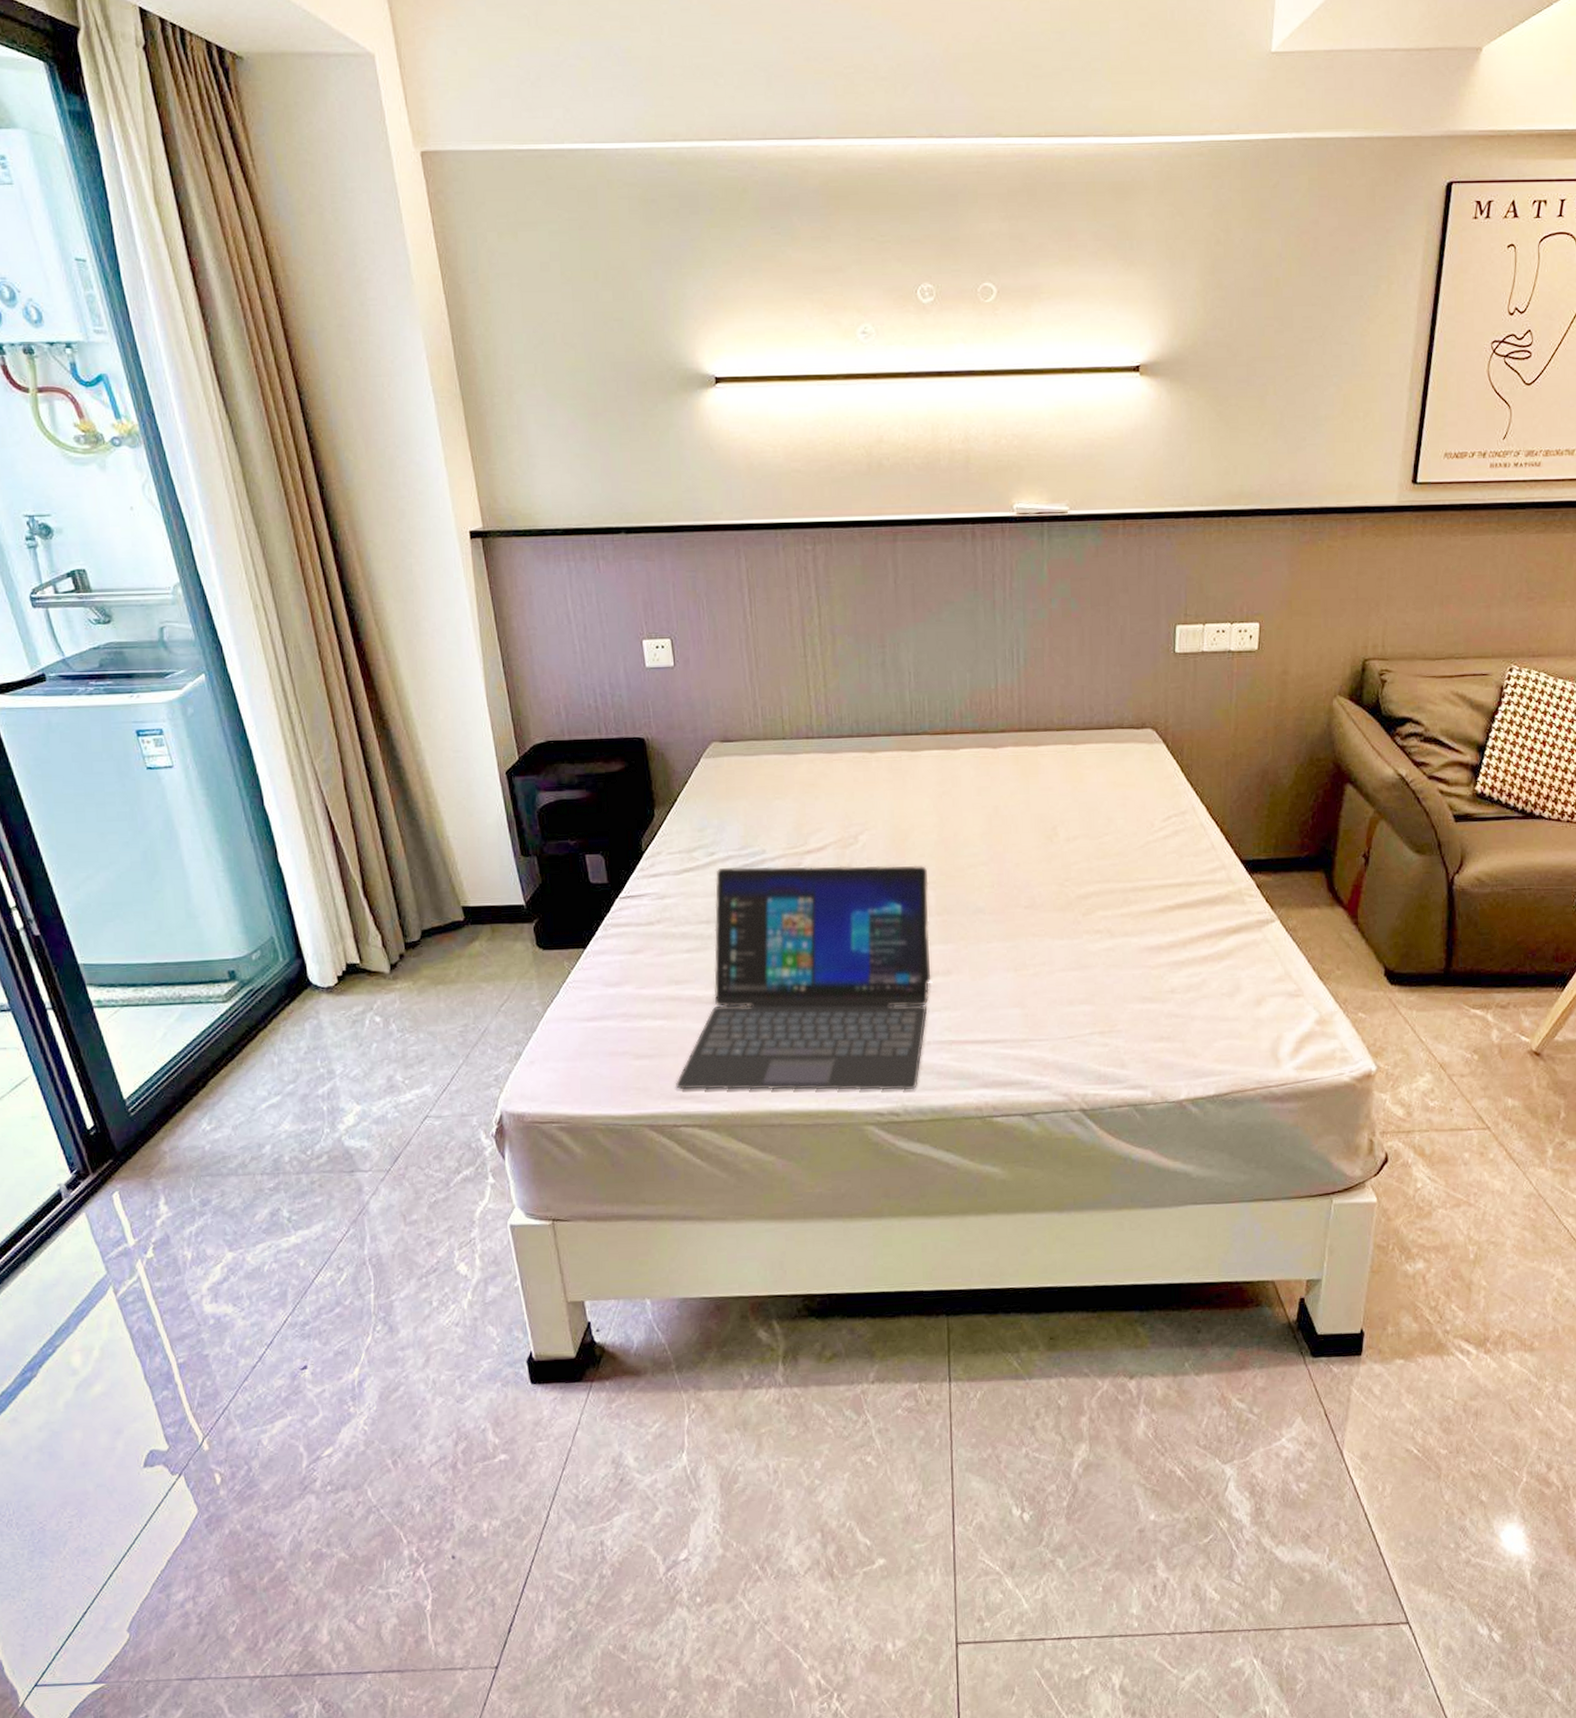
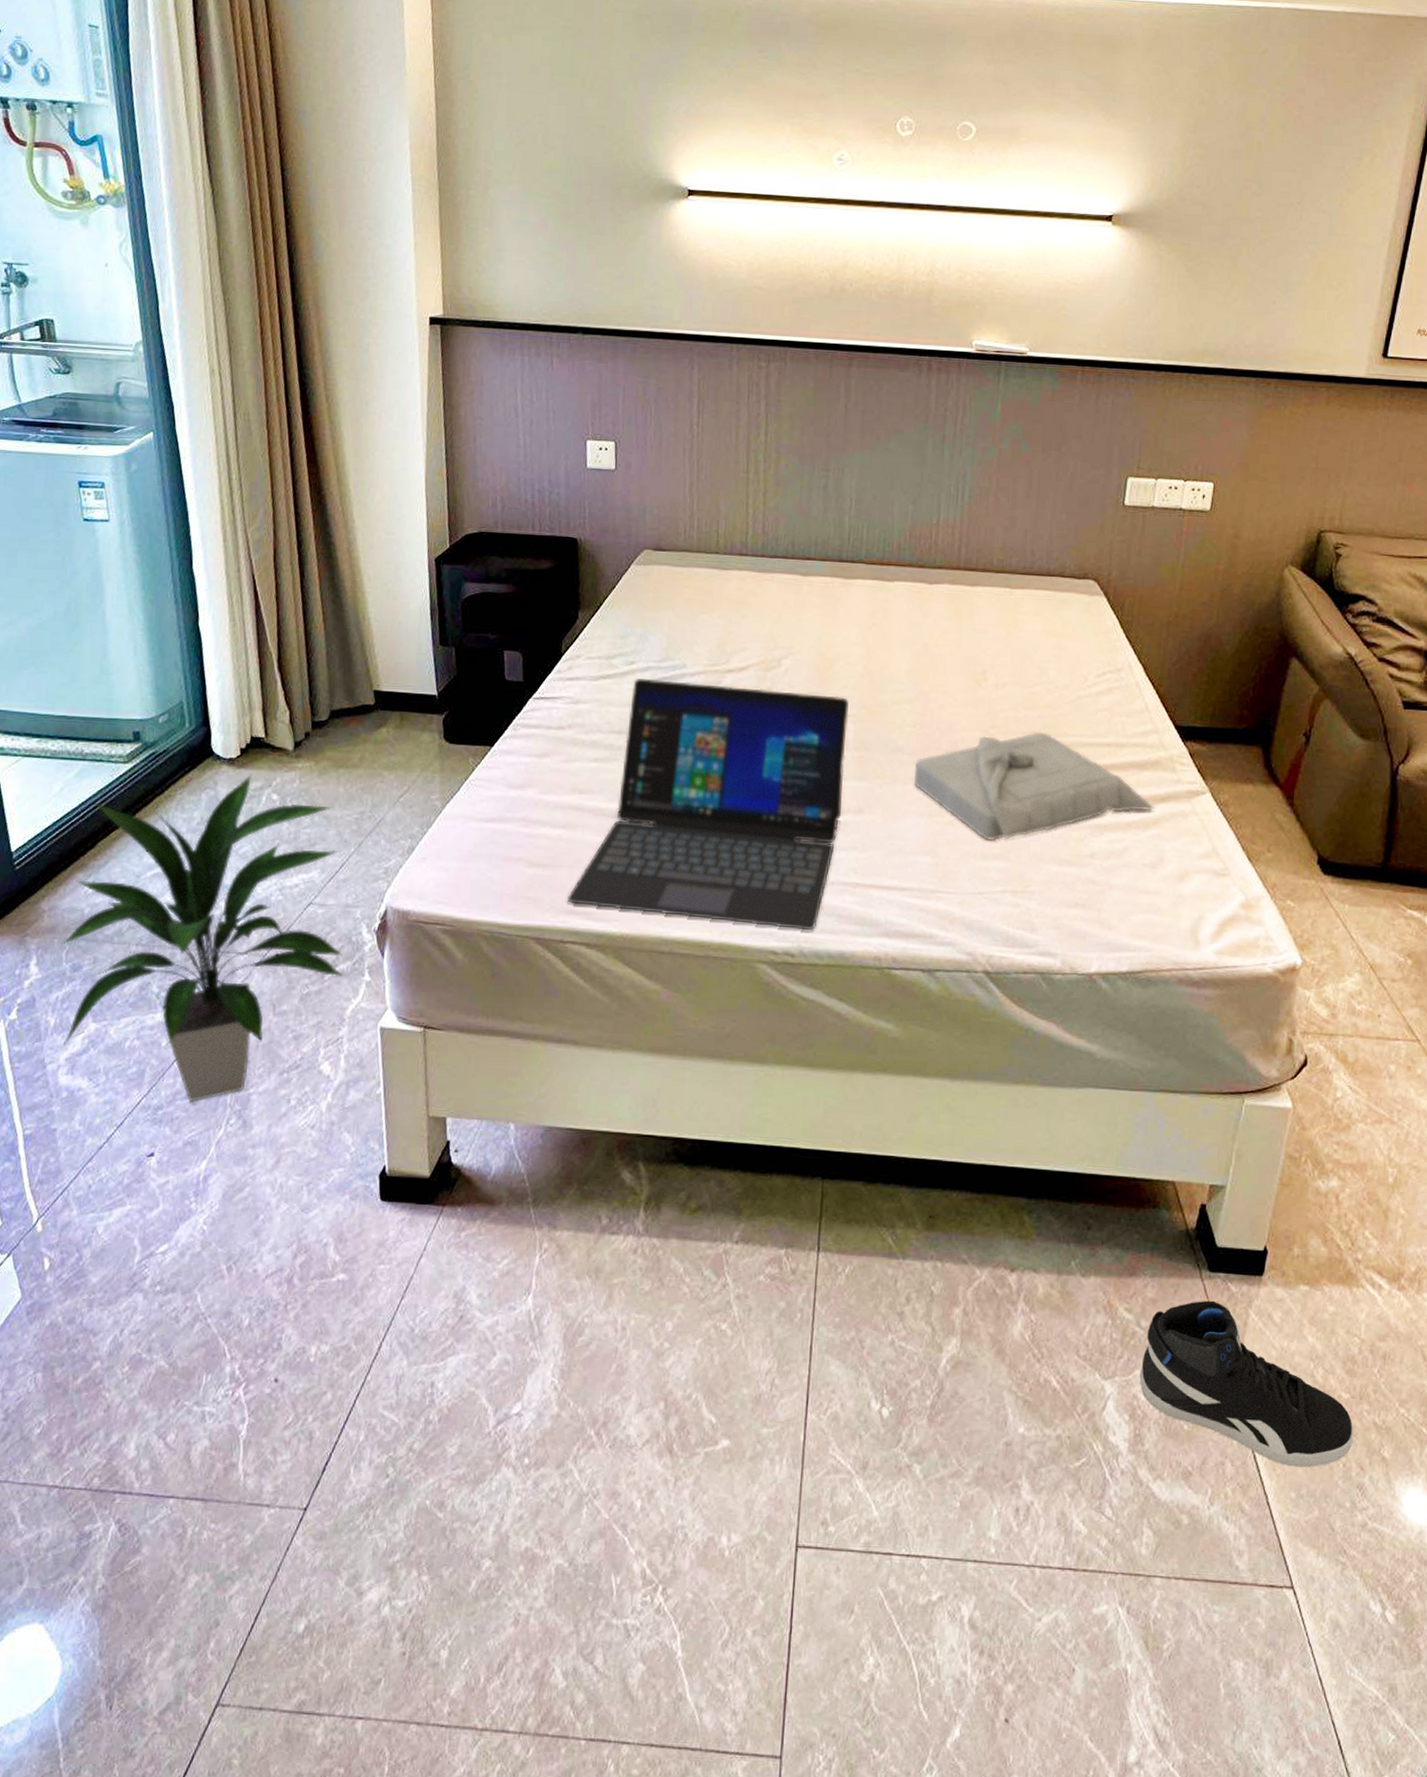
indoor plant: none [187,1000,468,1315] -> present [61,774,343,1103]
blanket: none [997,879,1228,987] -> present [914,731,1154,841]
sneaker: none [1256,1382,1454,1519] -> present [1139,1300,1354,1468]

